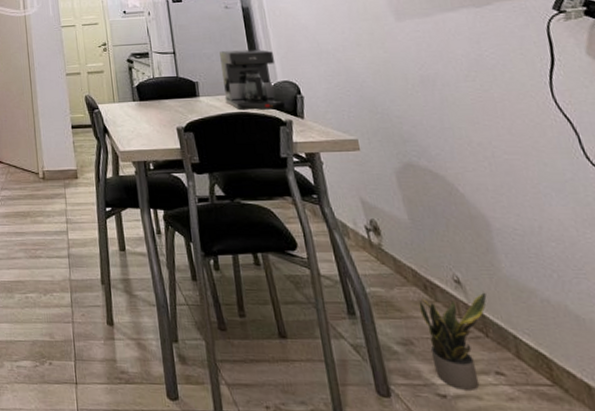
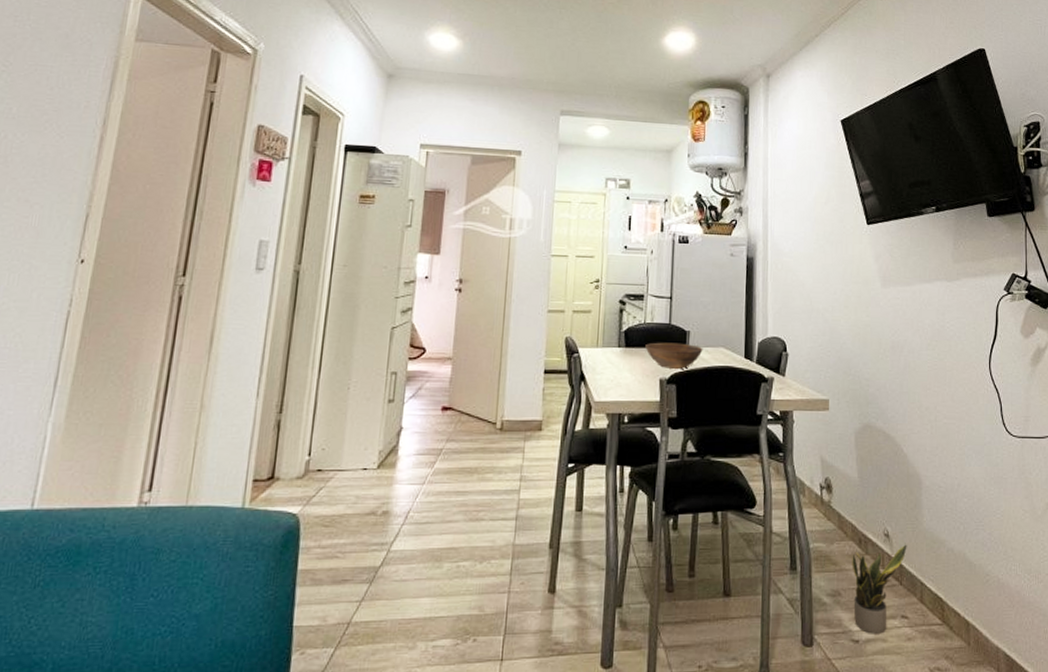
bowl: none [158,93,214,118] -> present [645,342,703,369]
coffee maker: present [219,49,285,111] -> none [713,300,770,366]

